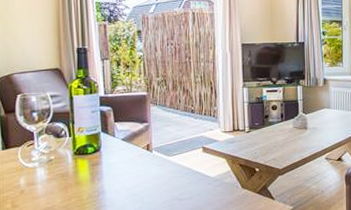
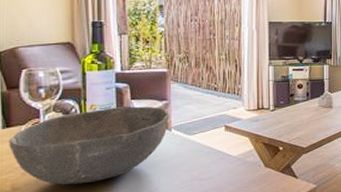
bowl: none [8,128,150,203] -> present [9,105,169,185]

